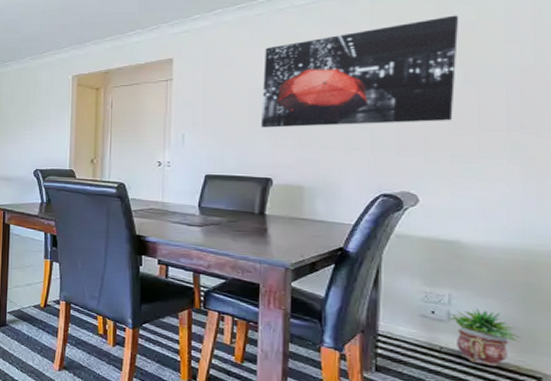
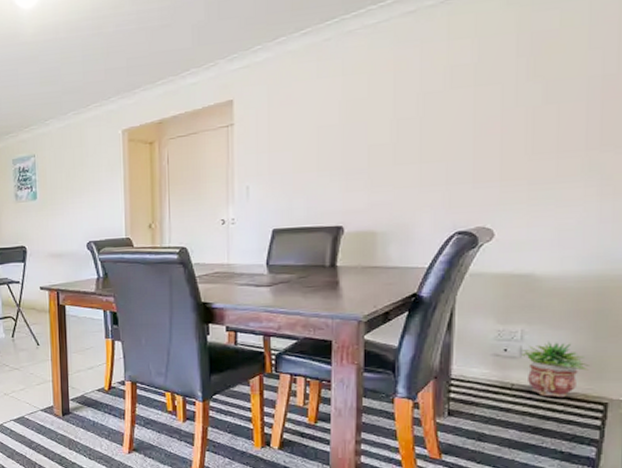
wall art: present [261,15,459,128] -> none [331,23,541,171]

